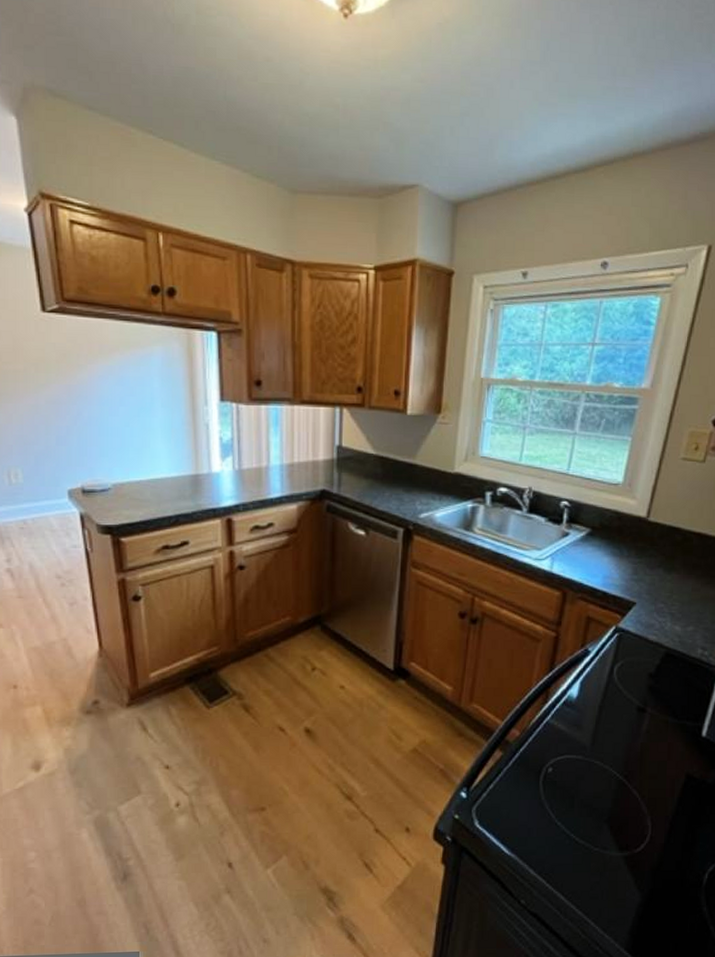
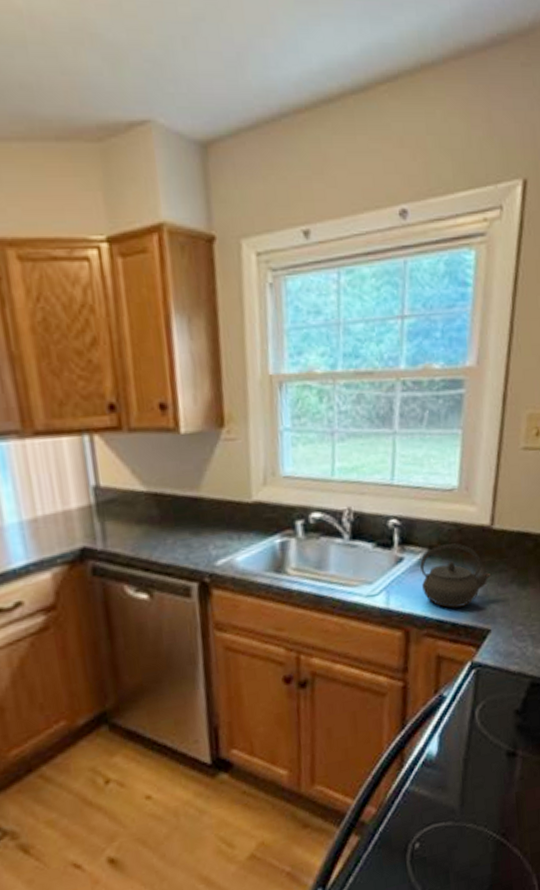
kettle: none [582,527,641,580] -> present [420,543,490,608]

